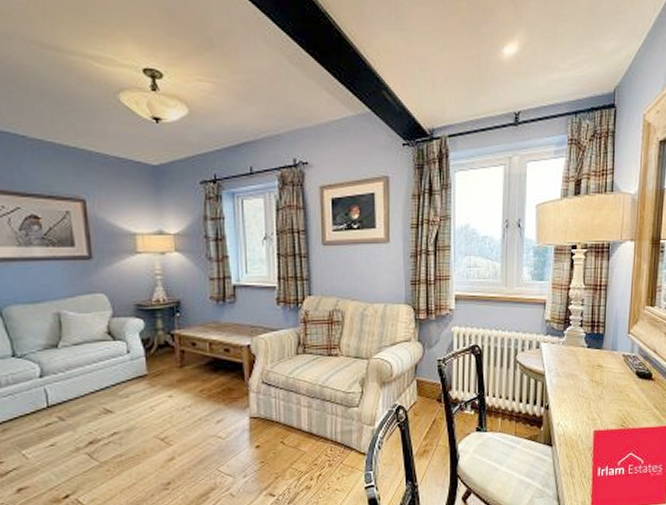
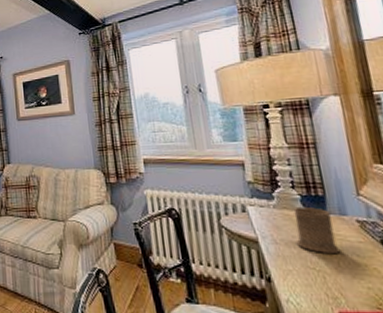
mug: none [574,343,606,384] -> present [293,206,341,255]

